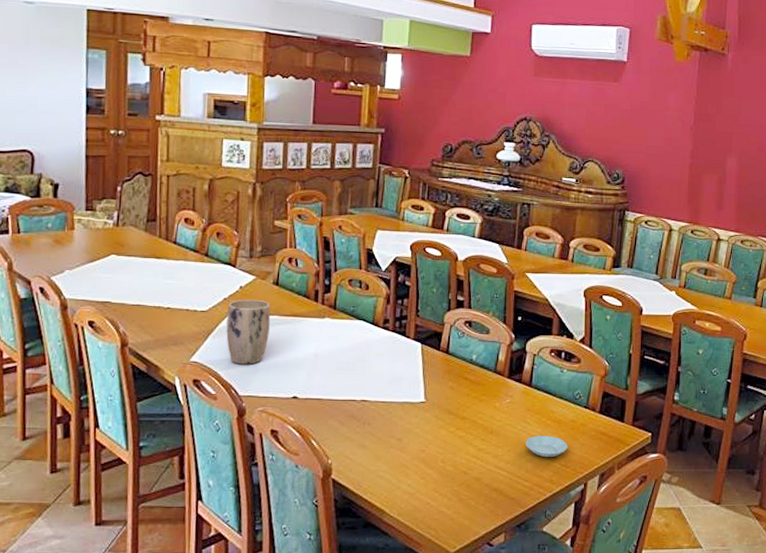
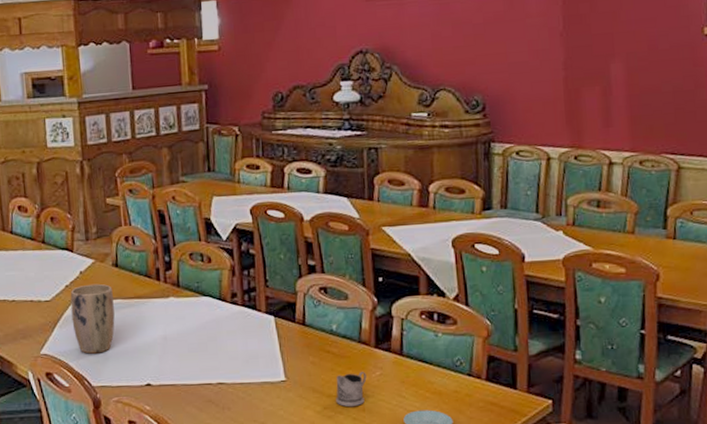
tea glass holder: none [468,398,498,429] -> present [336,371,367,407]

